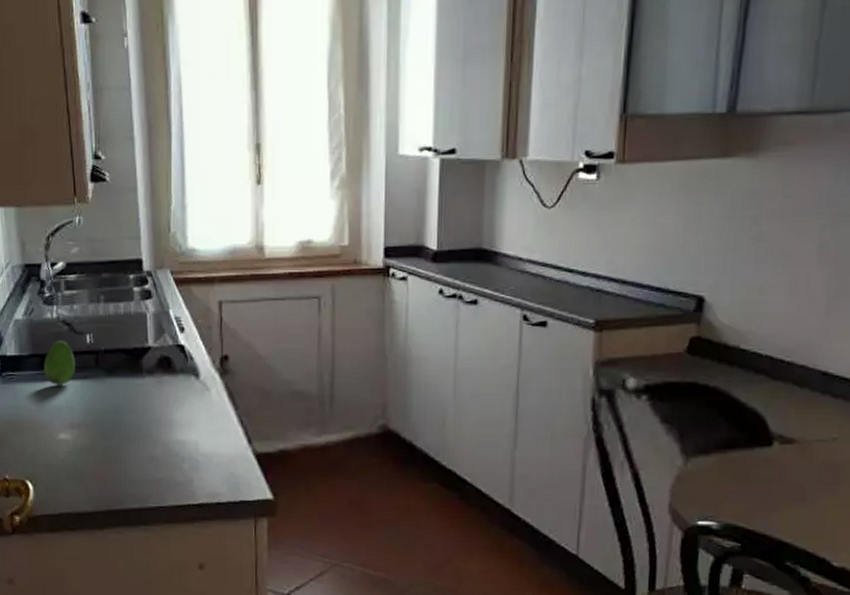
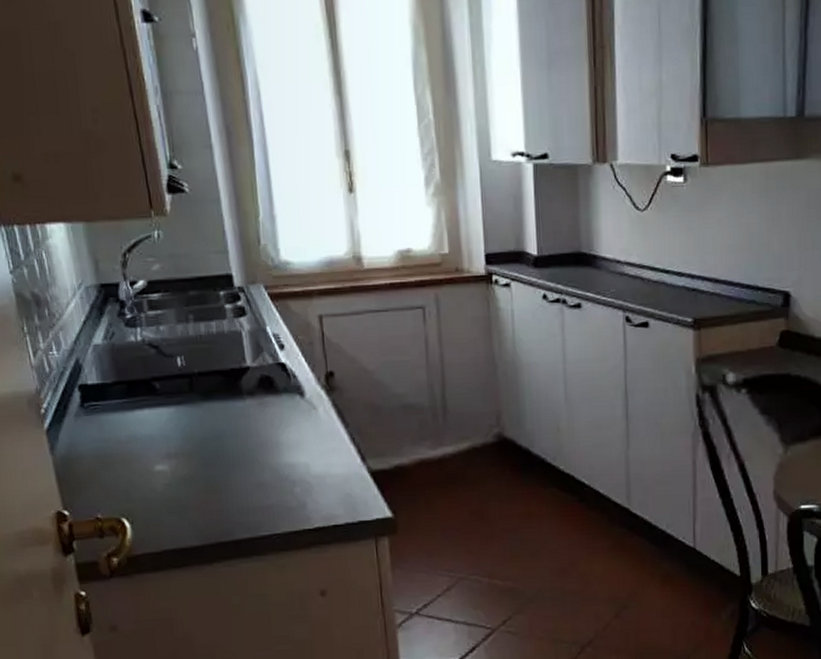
fruit: present [44,339,75,385] -> none [131,364,167,413]

